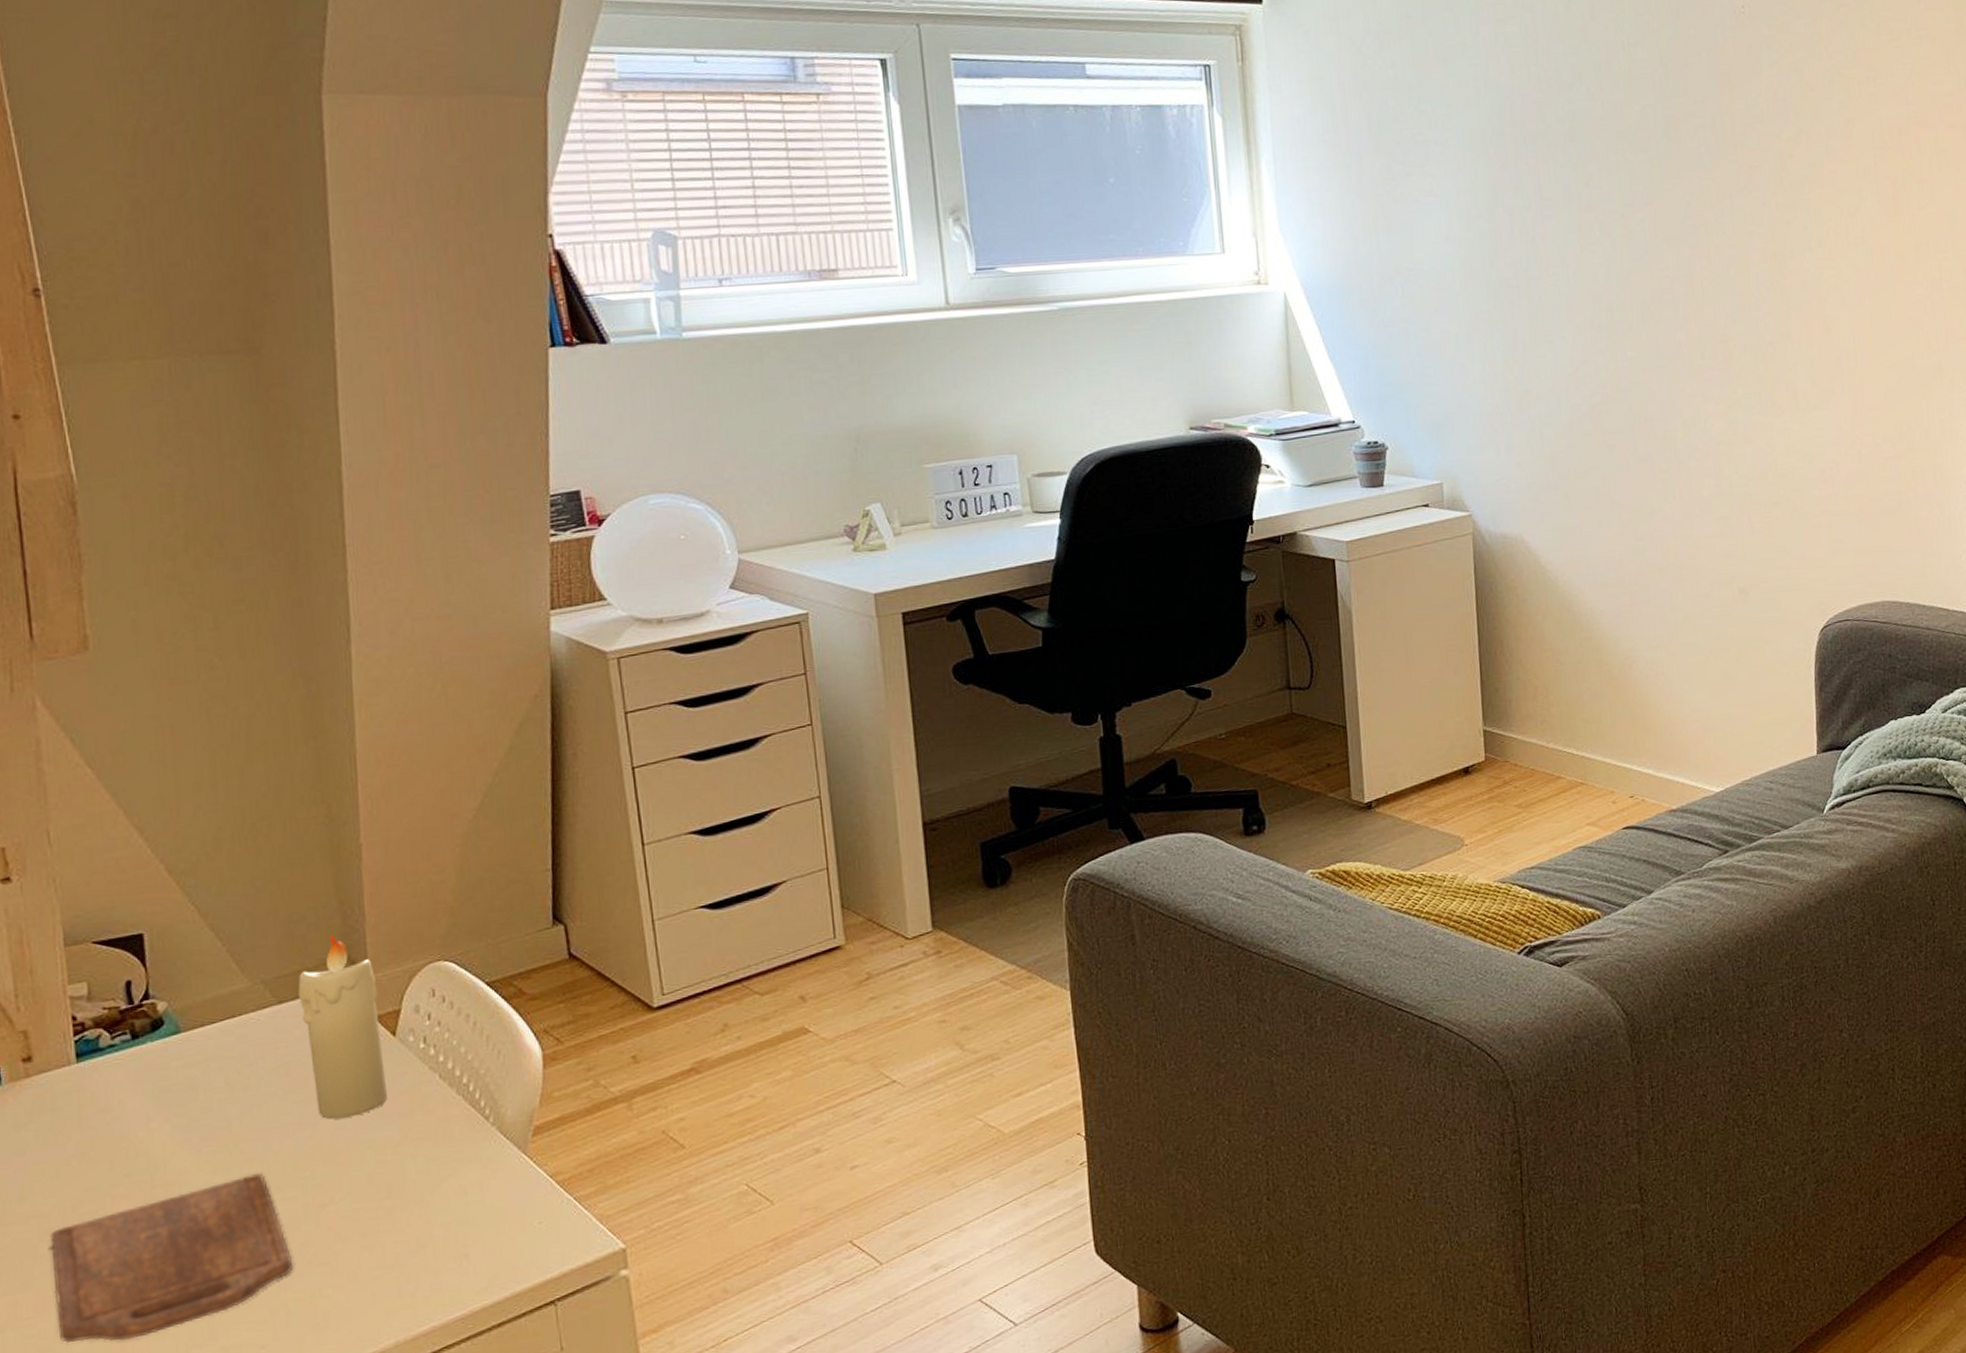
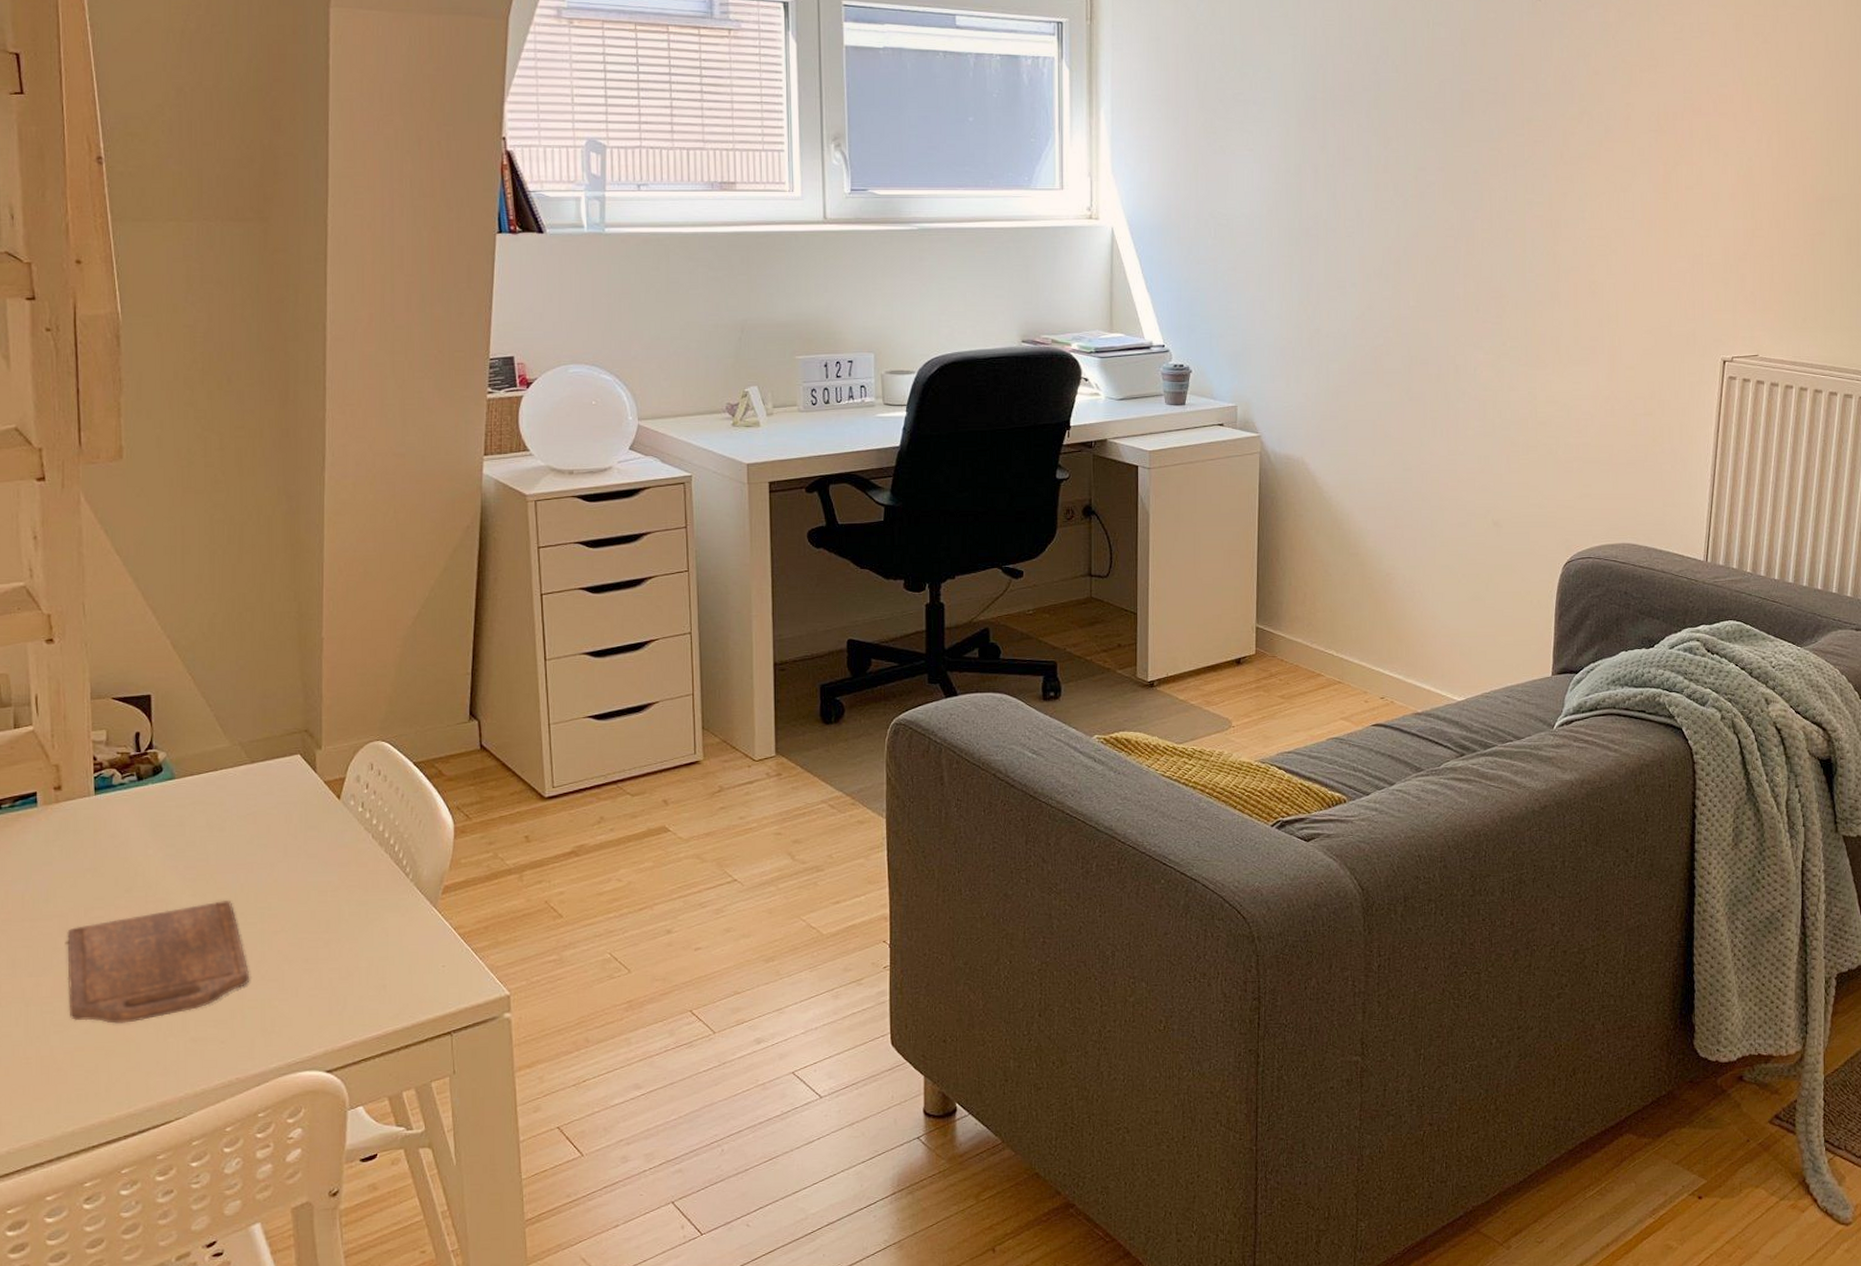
candle: present [298,934,388,1120] -> none [267,710,331,863]

